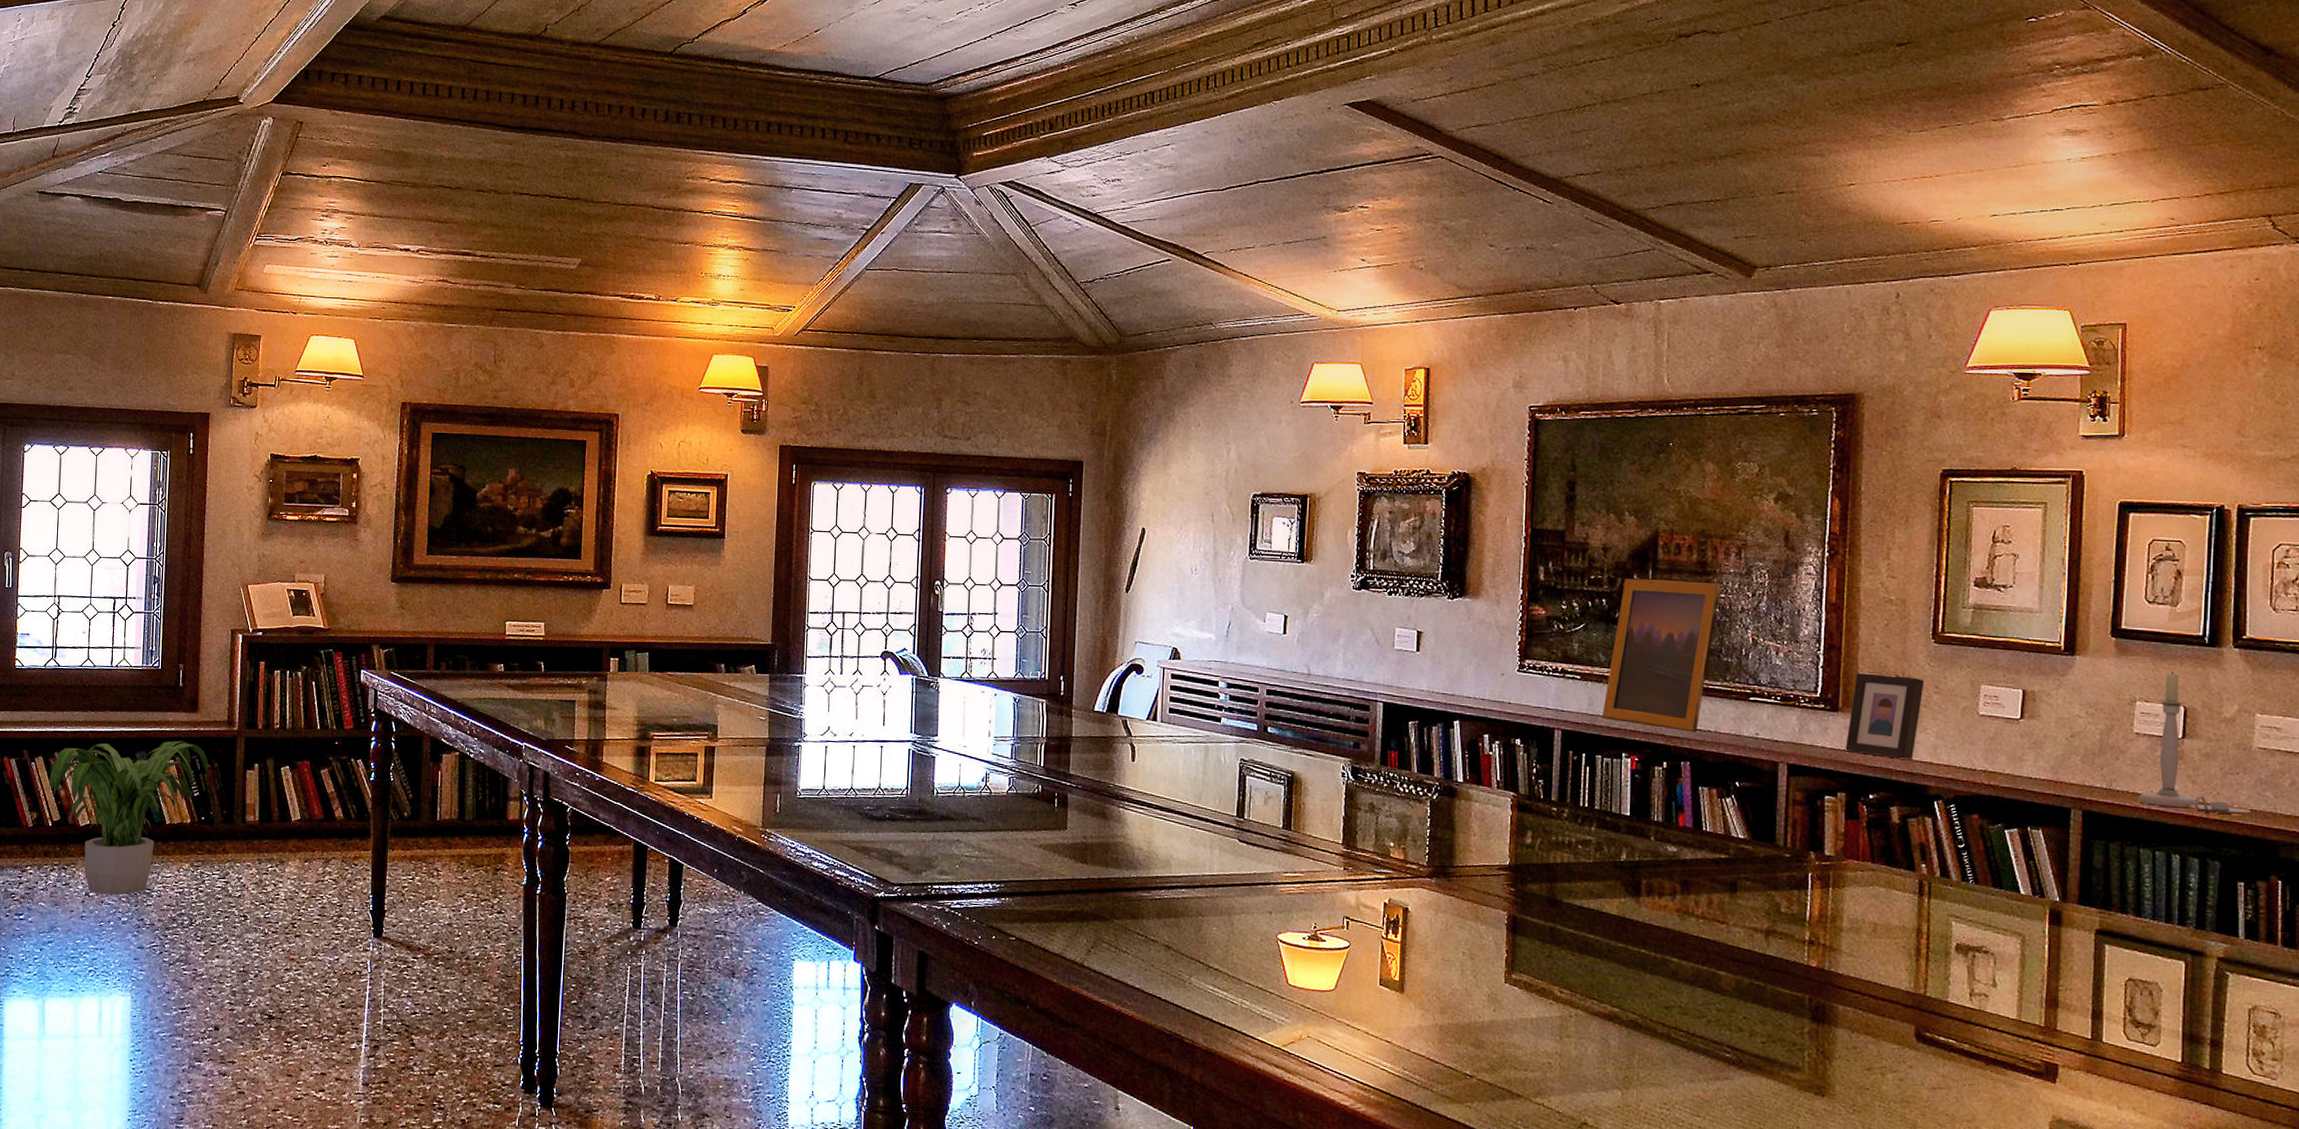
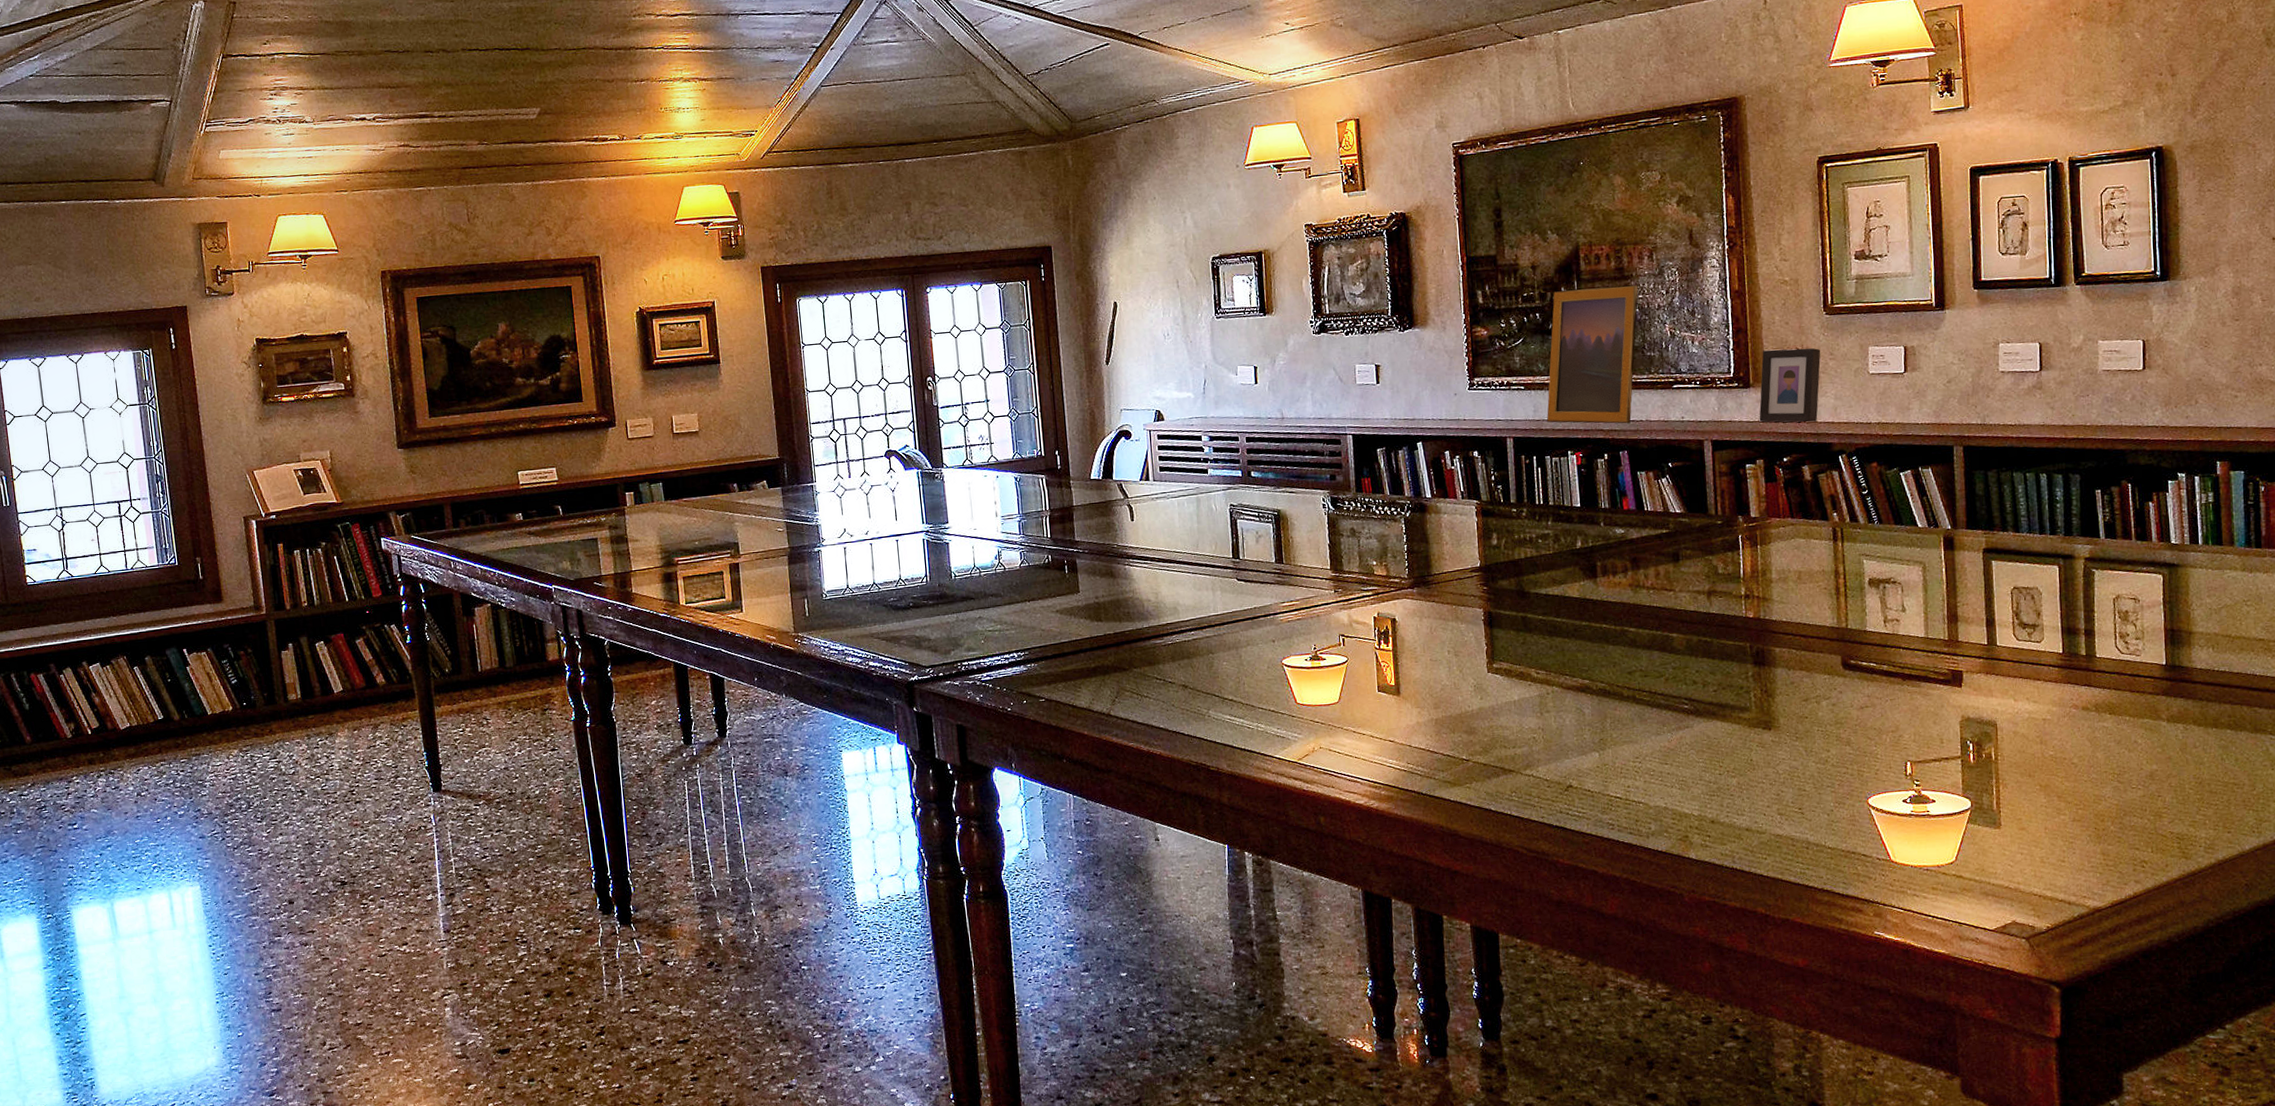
potted plant: present [47,740,209,895] -> none [78,631,243,792]
candlestick: present [2138,671,2252,814] -> none [2008,312,2102,433]

